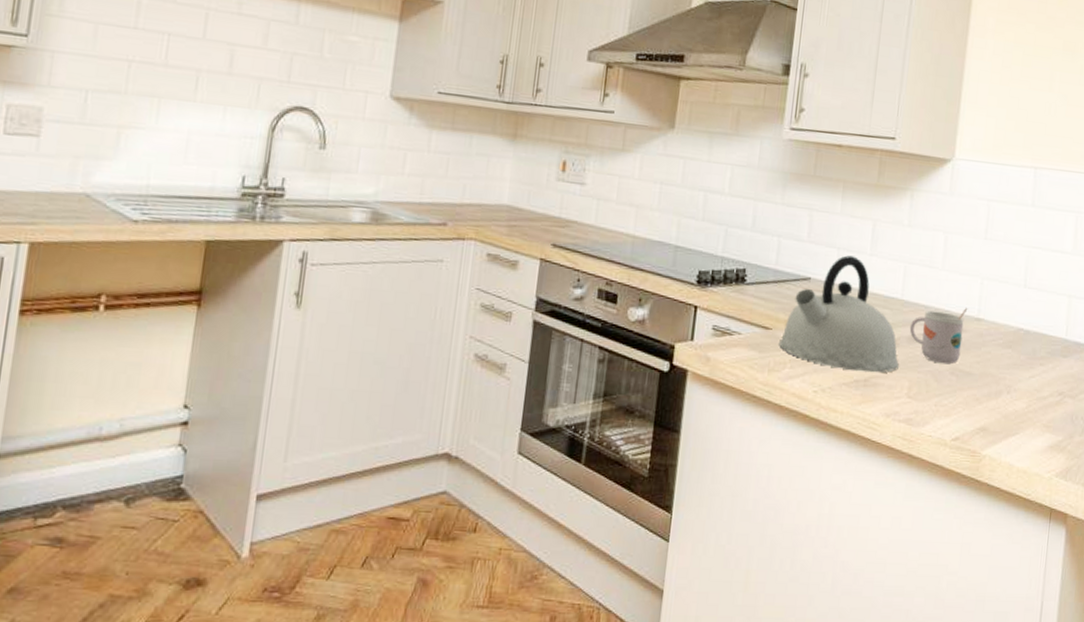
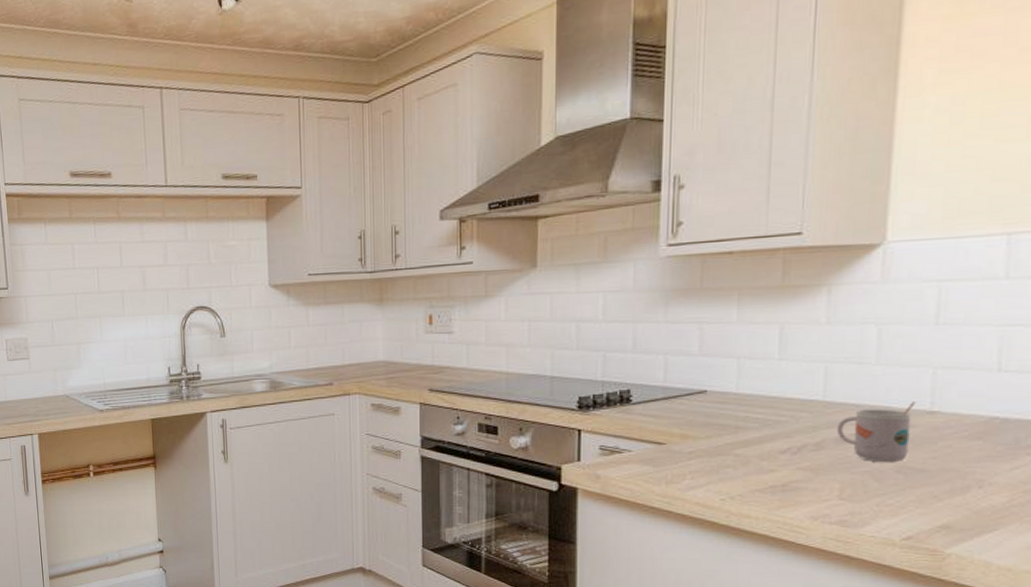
kettle: present [779,255,899,373] -> none [675,363,825,478]

